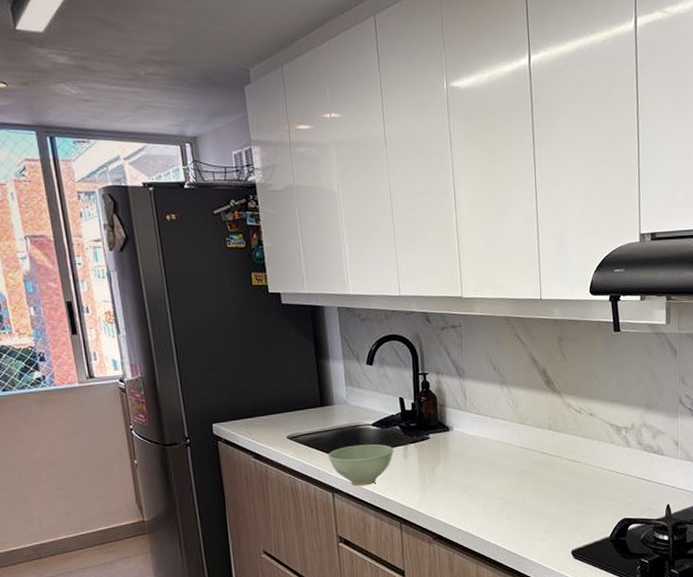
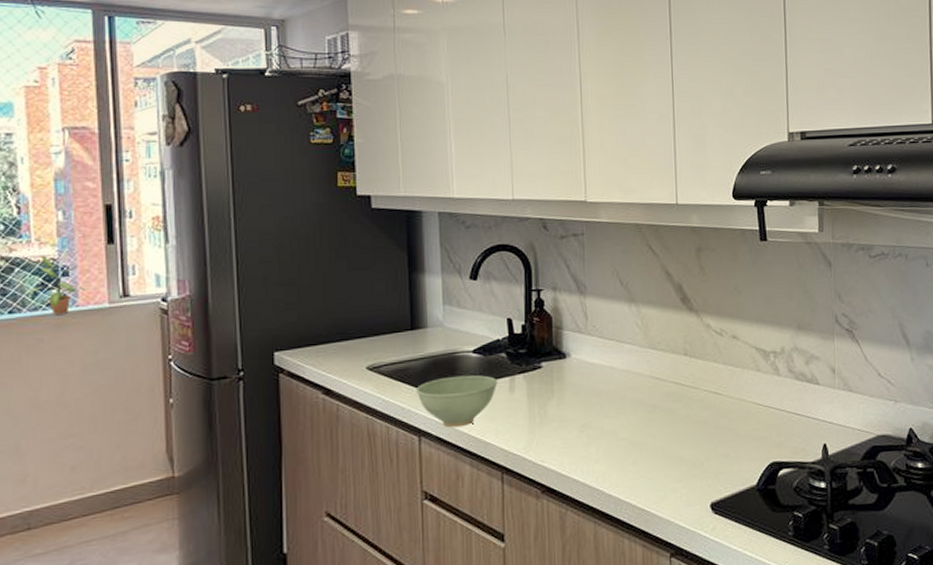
potted plant: none [12,344,63,393] -> present [23,255,89,316]

